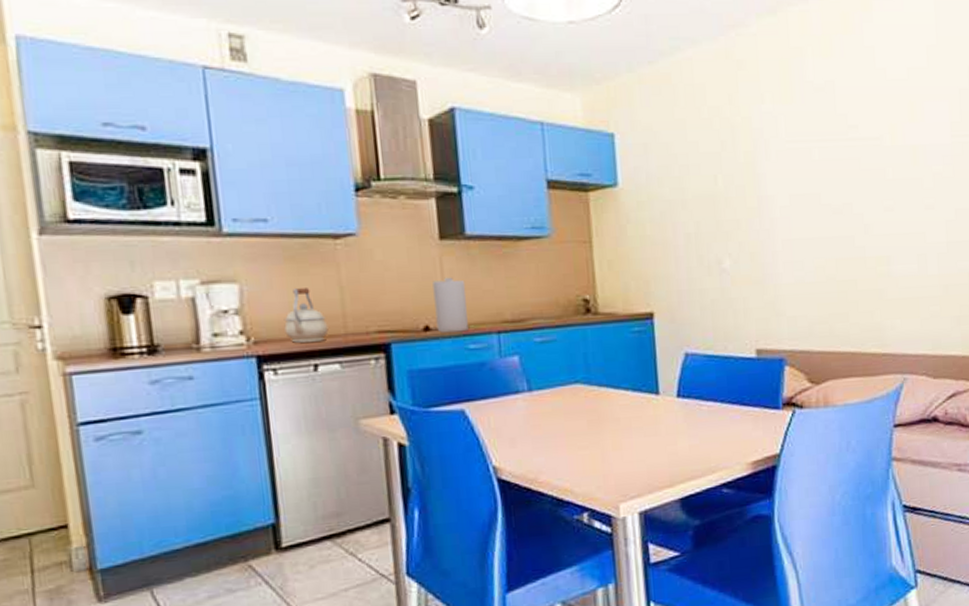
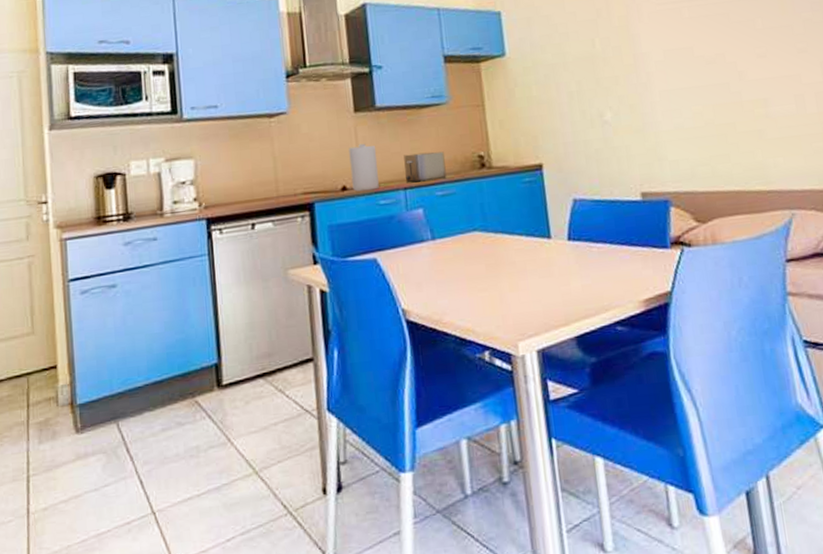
kettle: present [283,288,329,344] -> none [228,159,264,206]
toaster: none [497,291,547,326] -> present [403,151,447,183]

